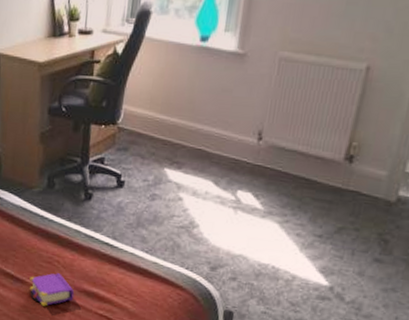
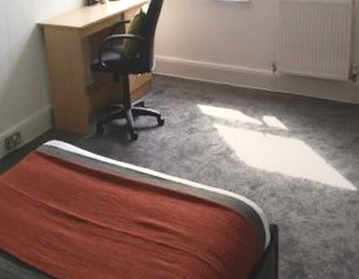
book: present [30,273,75,306] -> none [90,209,133,242]

